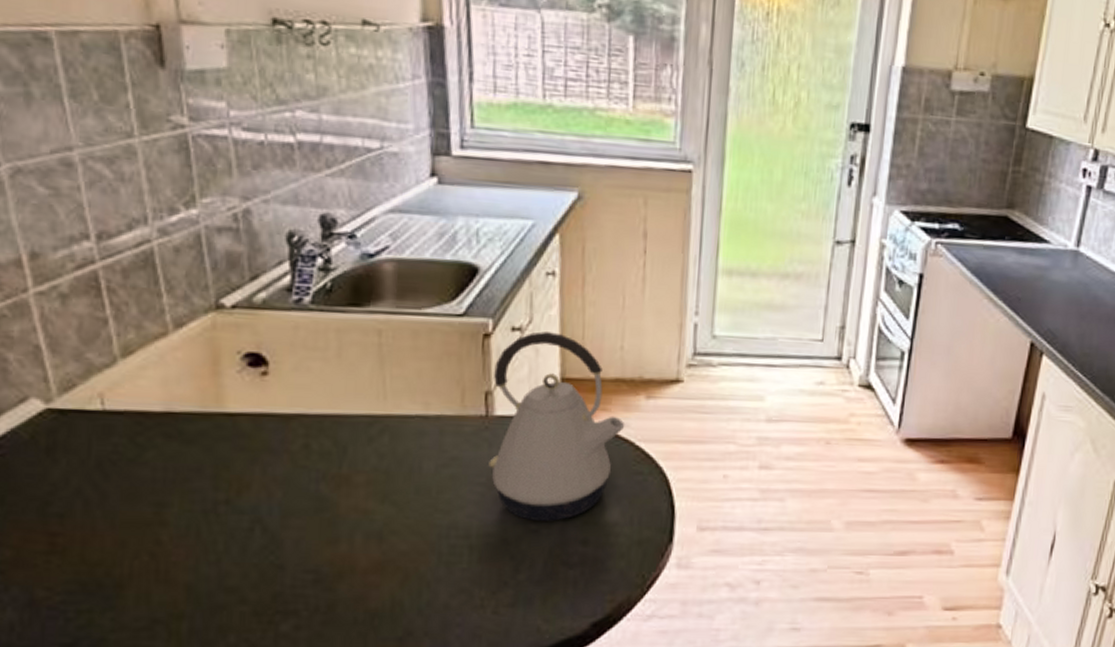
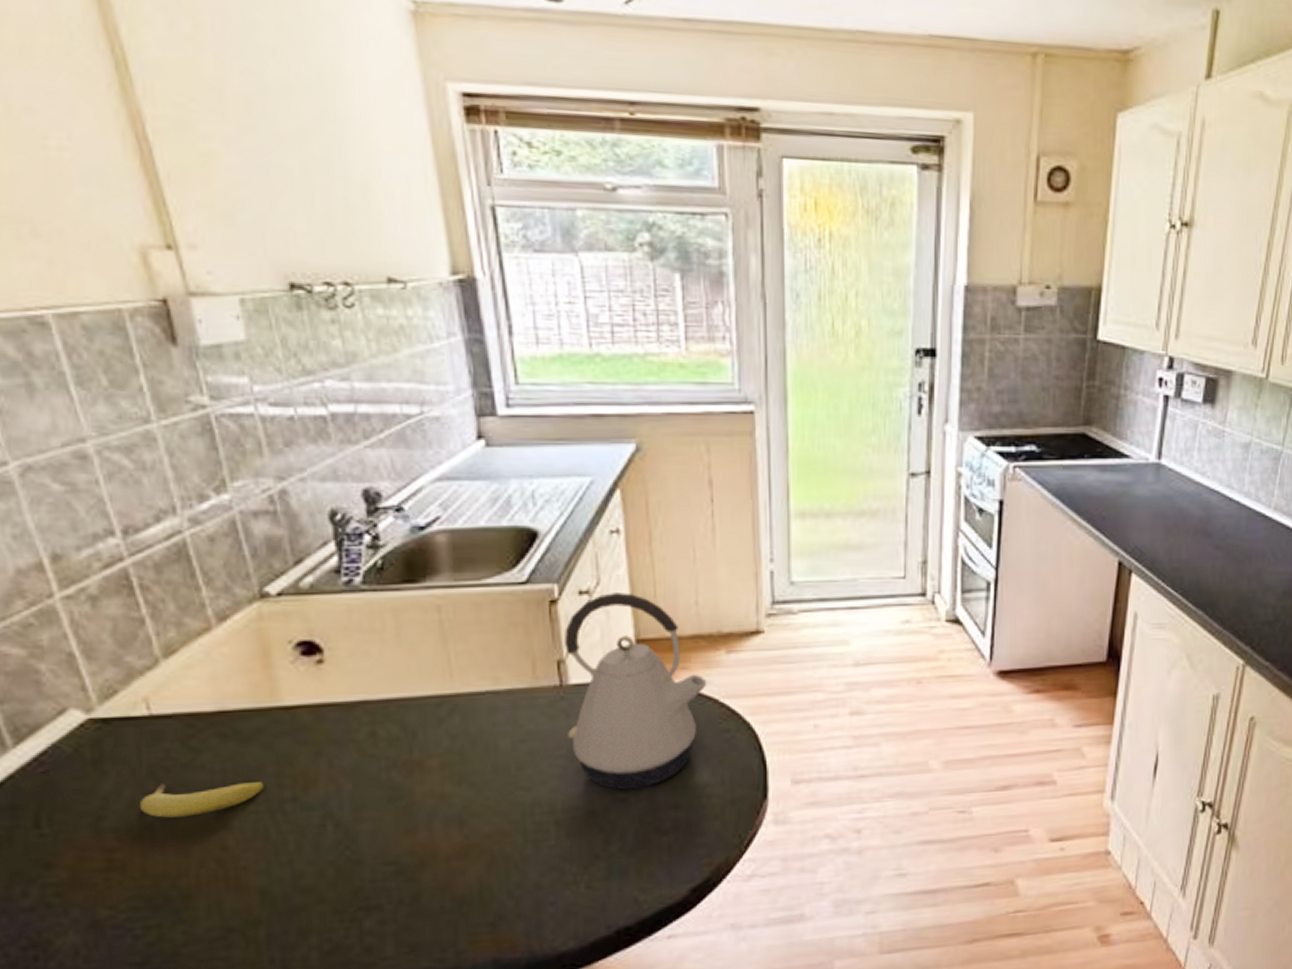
fruit: none [85,476,201,509] -> present [140,782,264,818]

